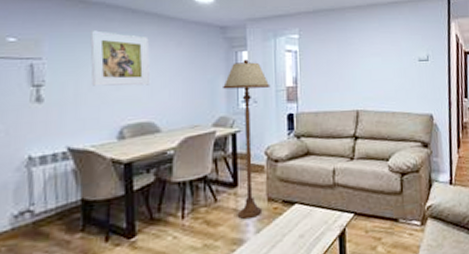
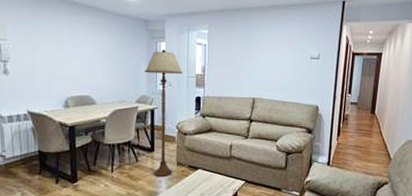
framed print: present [90,30,151,86] -> none [42,19,89,66]

